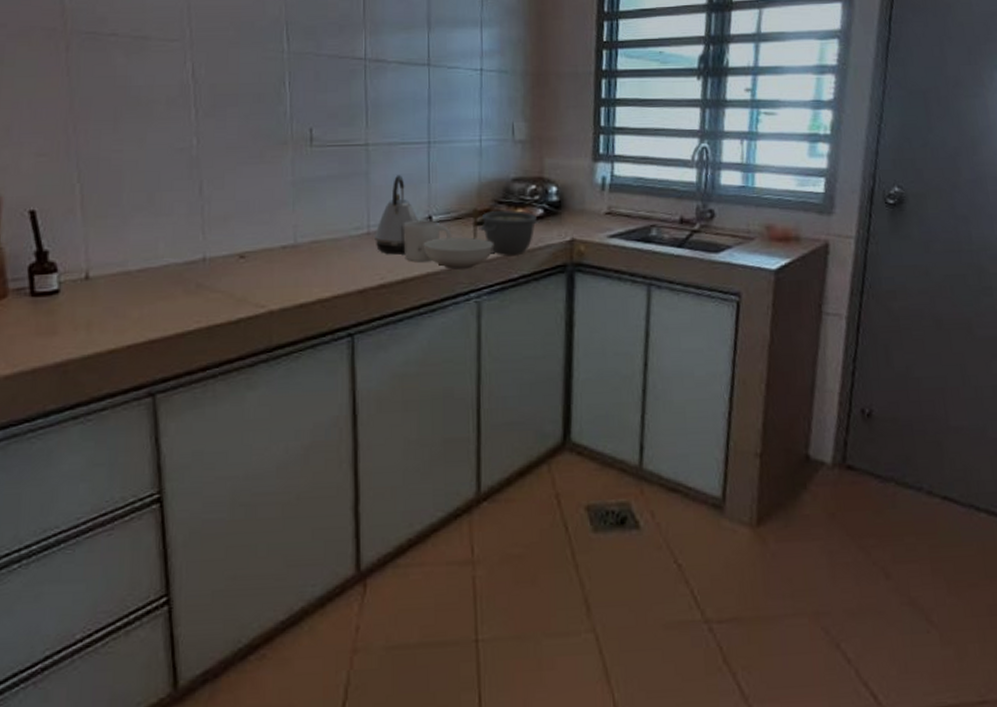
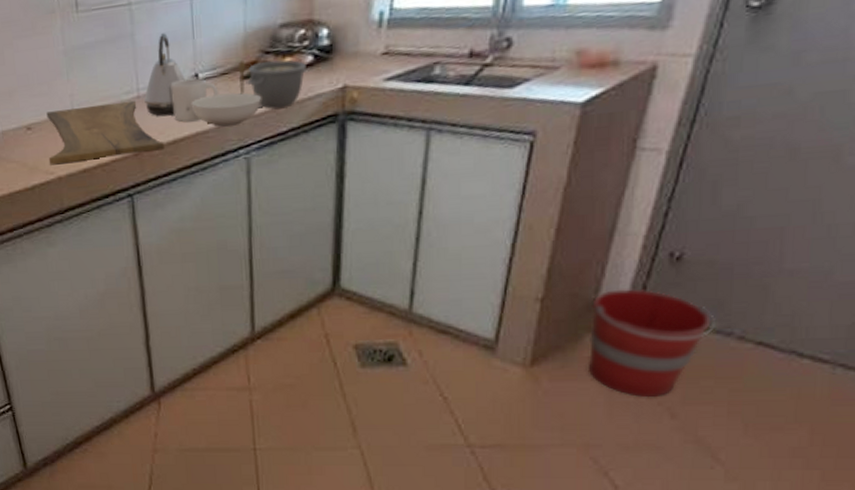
cutting board: none [260,236,392,298] -> present [46,100,164,165]
bucket: none [804,444,909,558] -> present [587,288,717,398]

